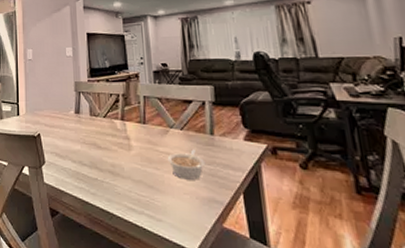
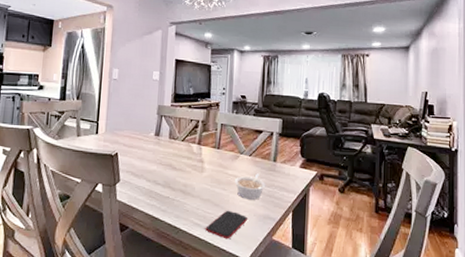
smartphone: none [140,192,190,227] -> present [204,210,248,240]

